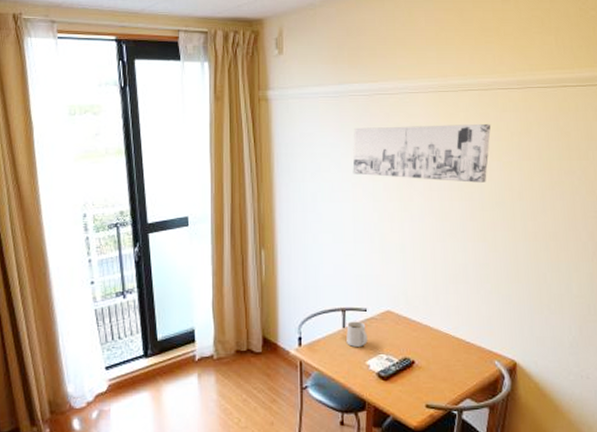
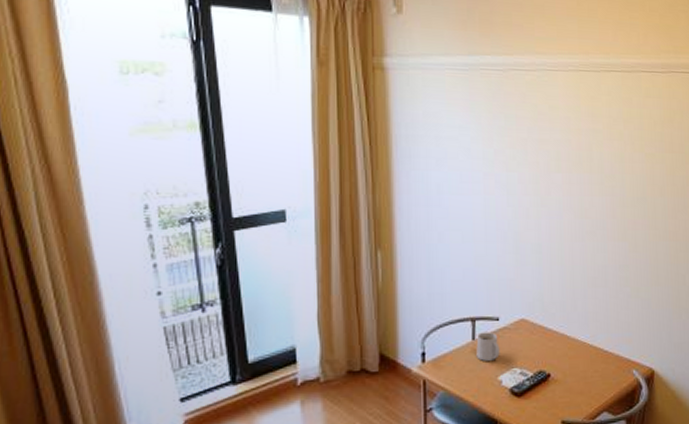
wall art: present [352,123,491,183] -> none [484,108,634,176]

